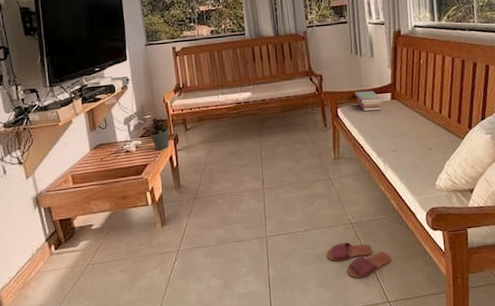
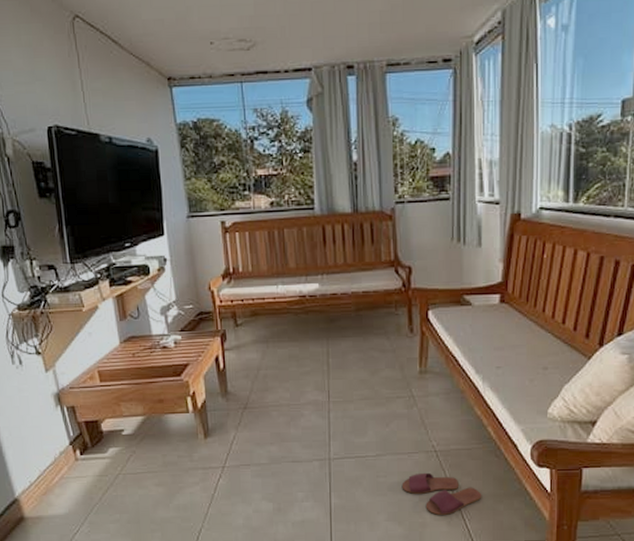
potted plant: present [143,118,169,150] -> none [183,309,215,348]
books: present [354,91,382,112] -> none [452,289,487,316]

